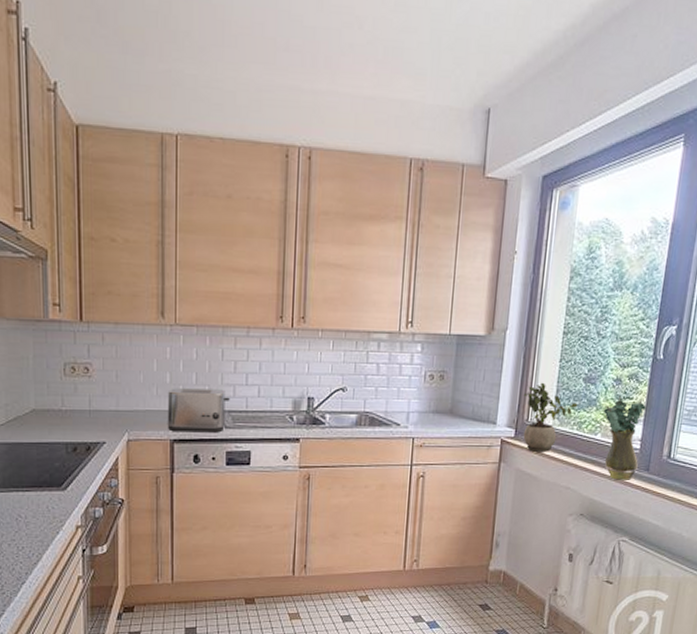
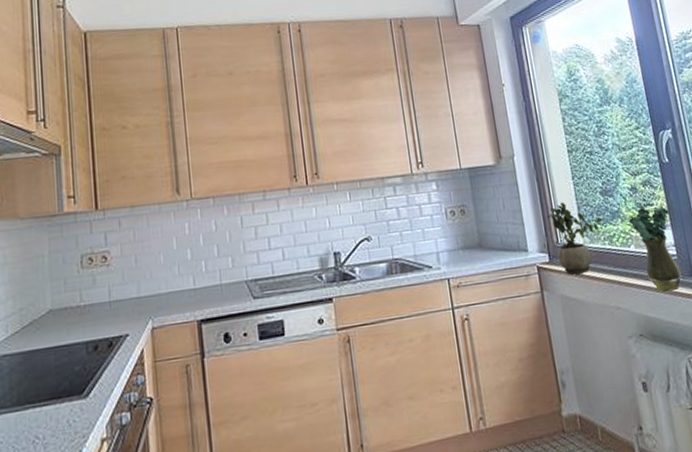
toaster: present [167,388,230,433] -> none [189,258,255,312]

